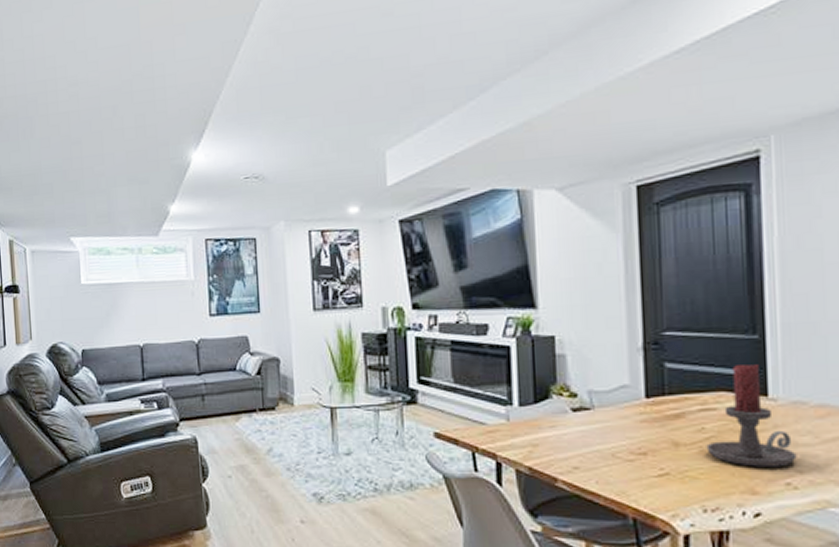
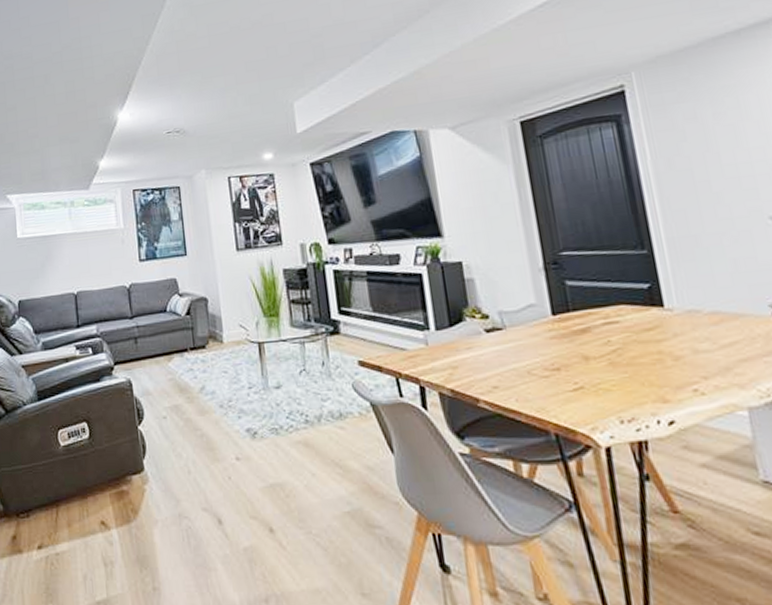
candle holder: present [706,363,797,467] -> none [614,277,700,376]

